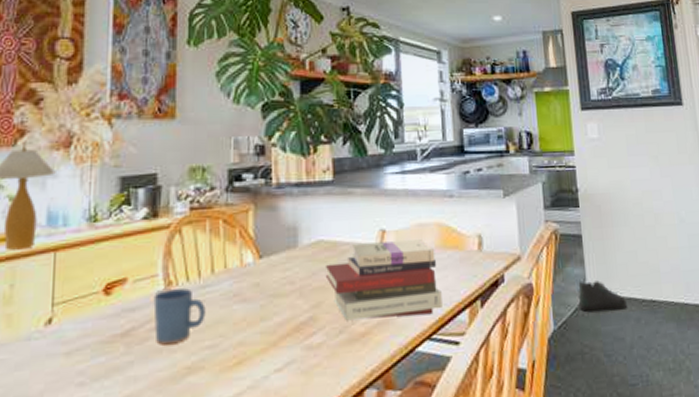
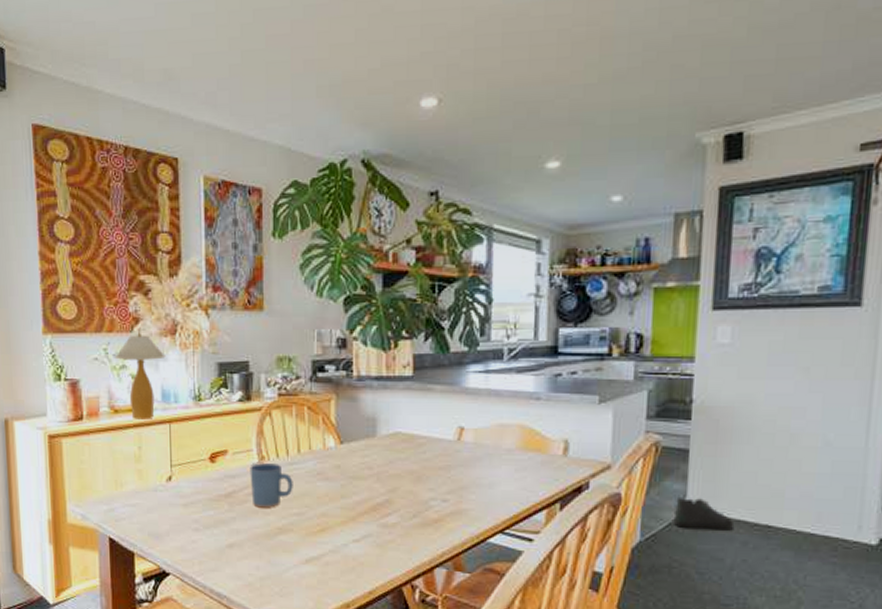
books: present [325,239,442,321] -> none [401,438,519,511]

